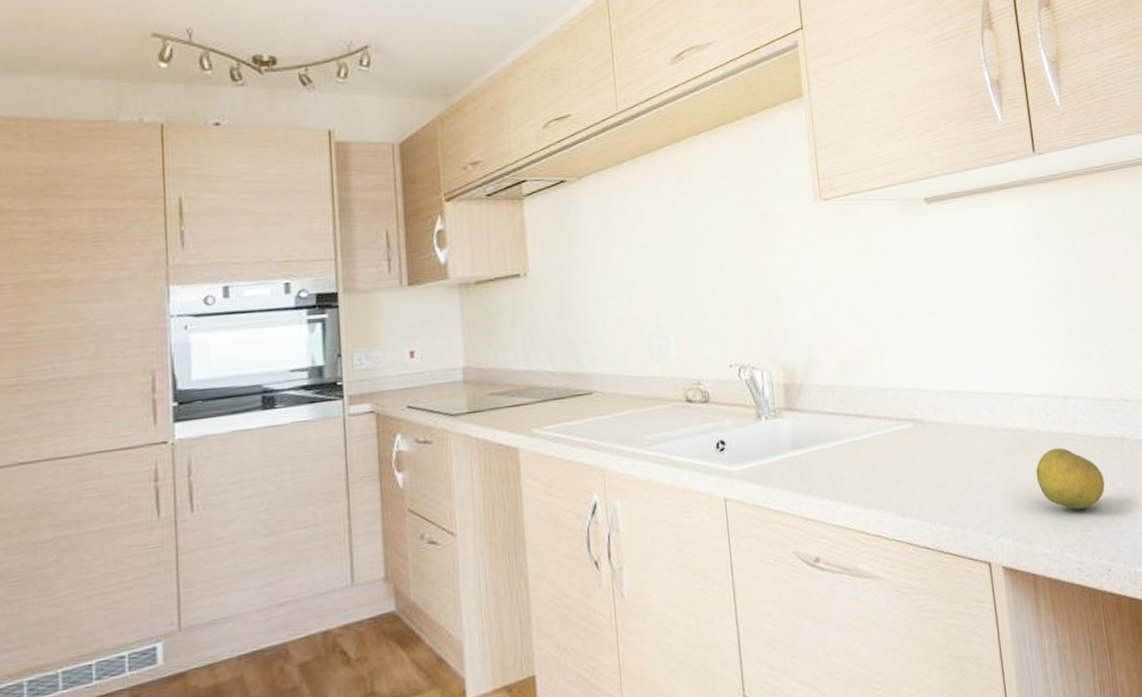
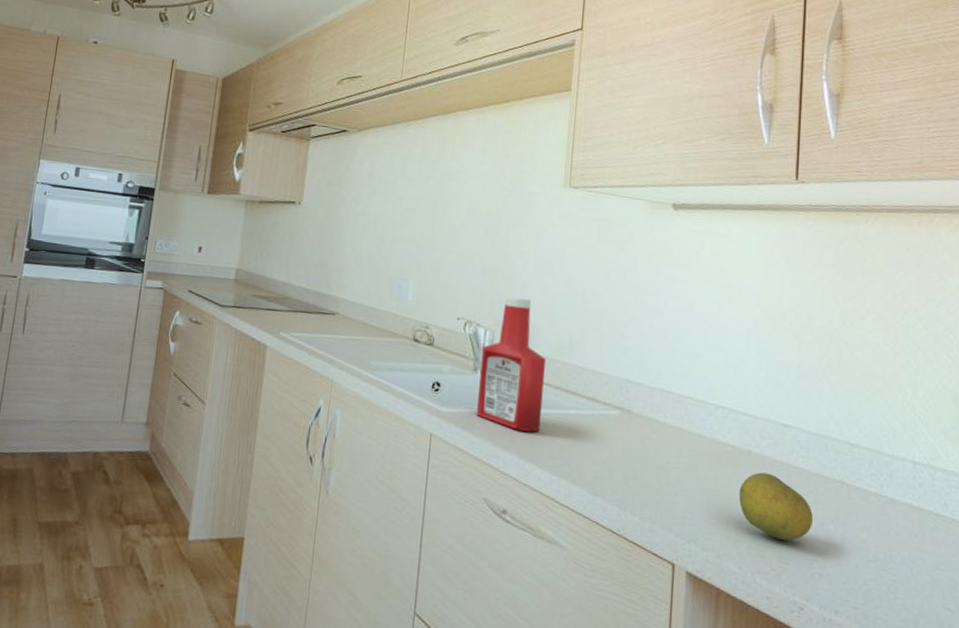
ketchup bottle: none [762,328,838,471] -> present [476,297,546,432]

